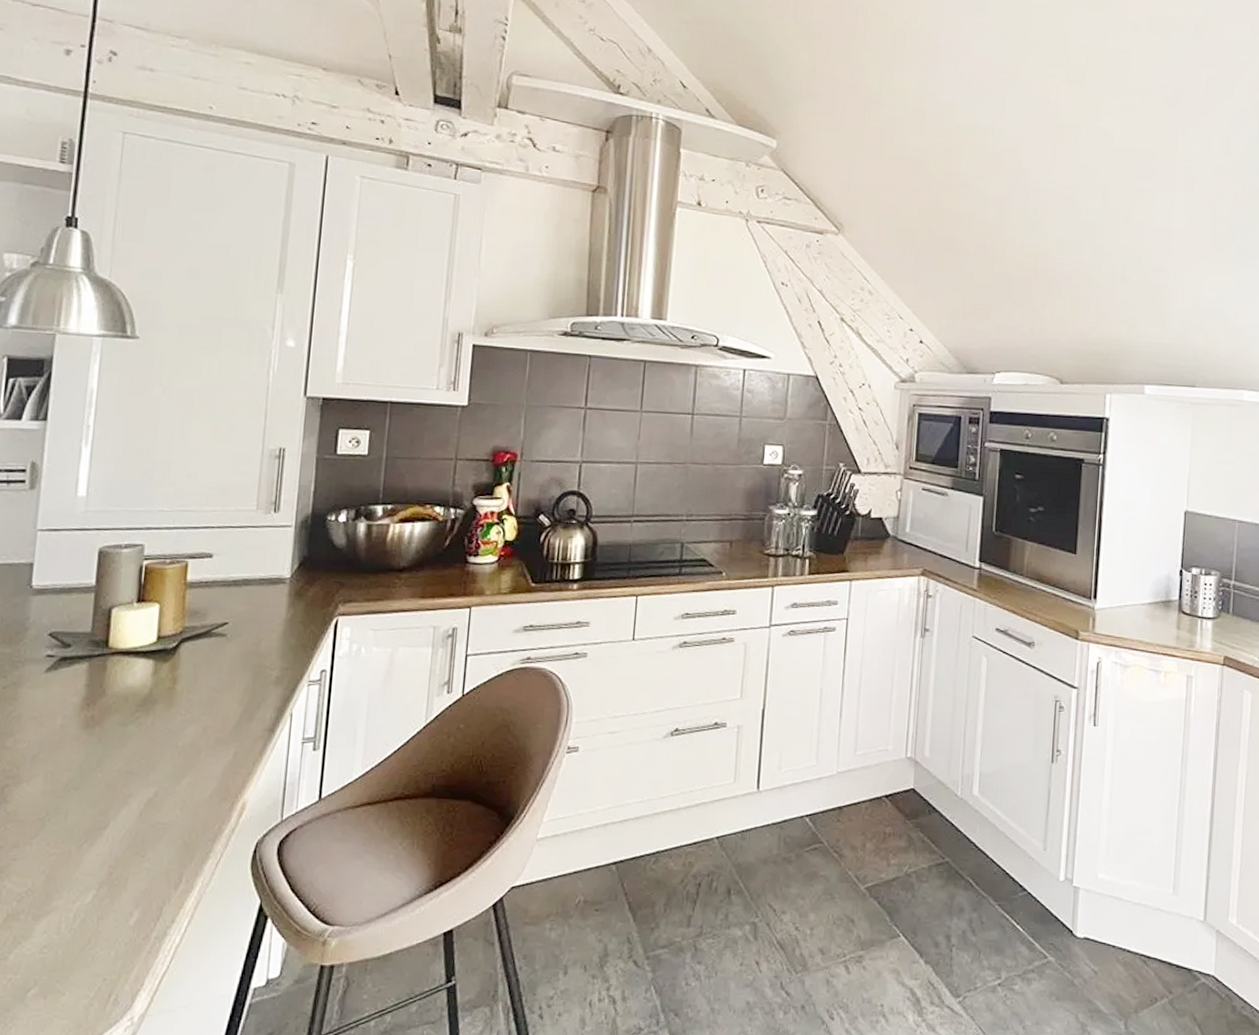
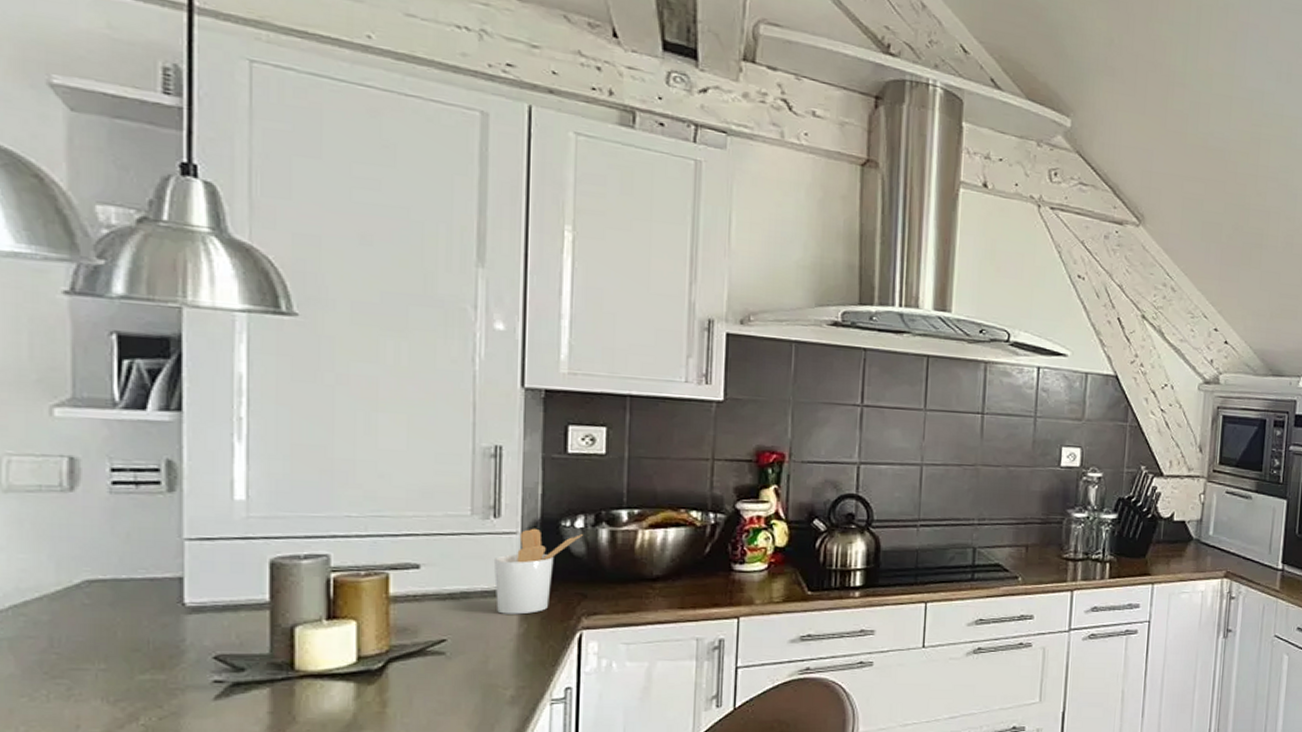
utensil holder: none [270,522,345,601] -> present [493,528,583,615]

